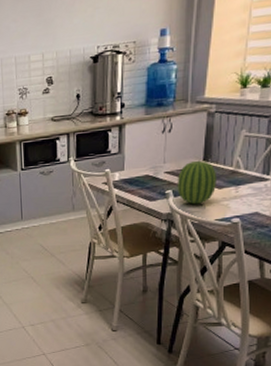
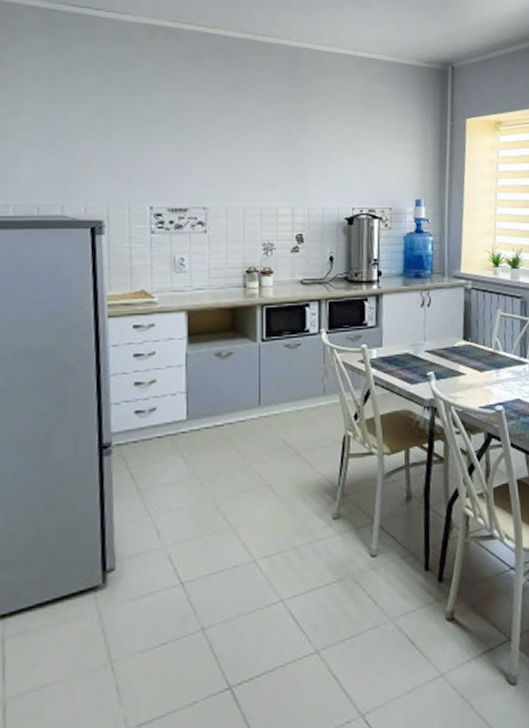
fruit: present [177,160,218,205] -> none [438,339,479,389]

